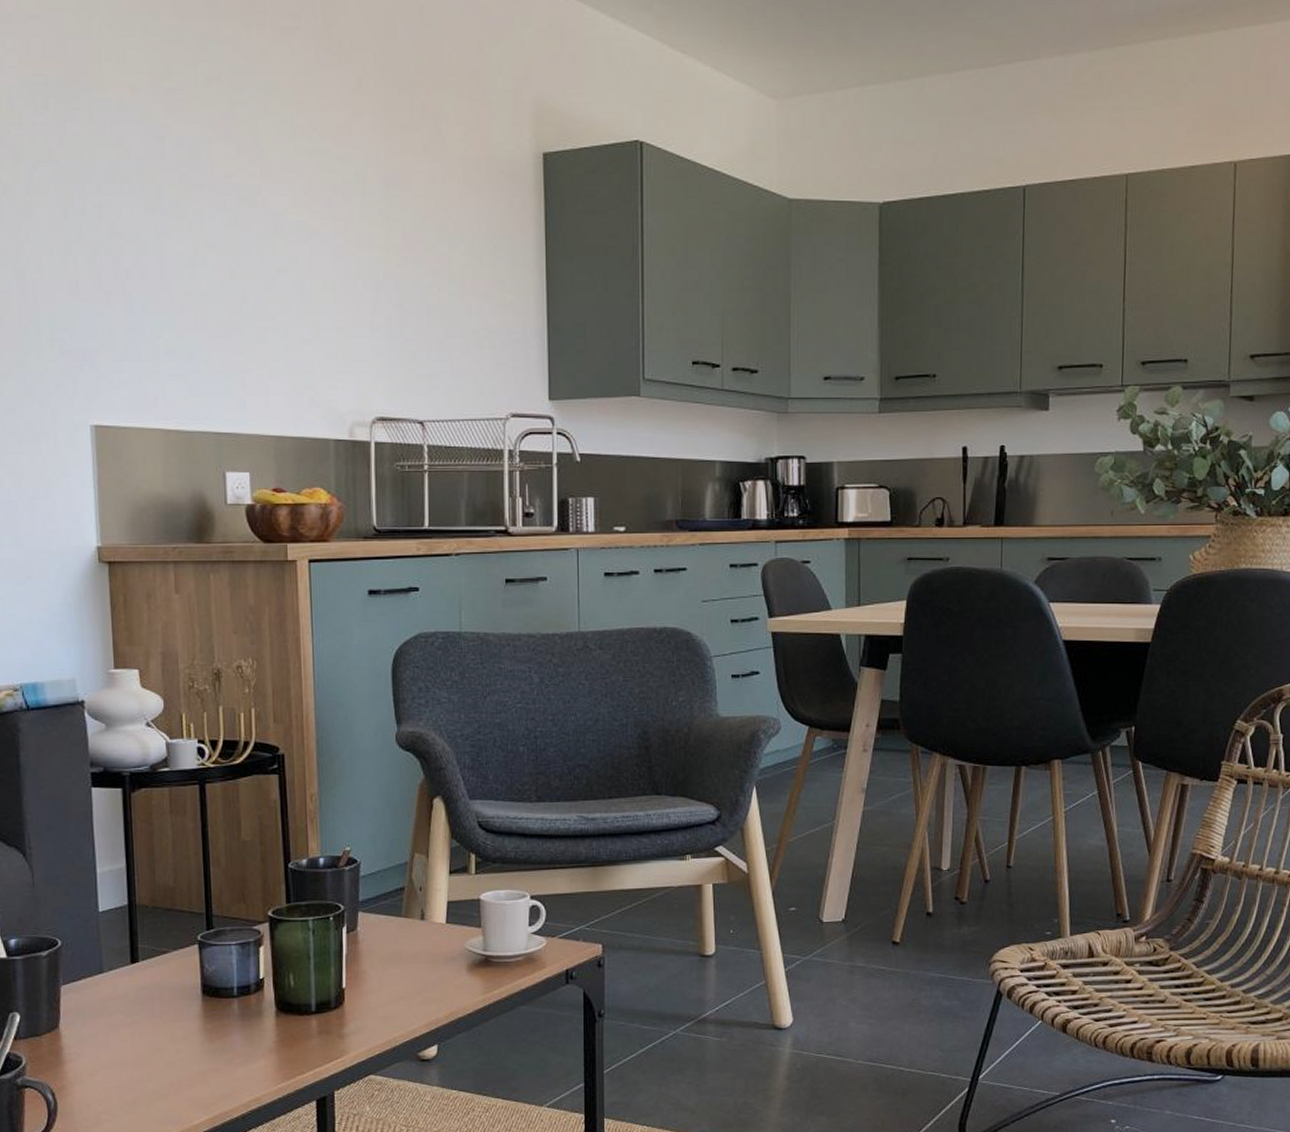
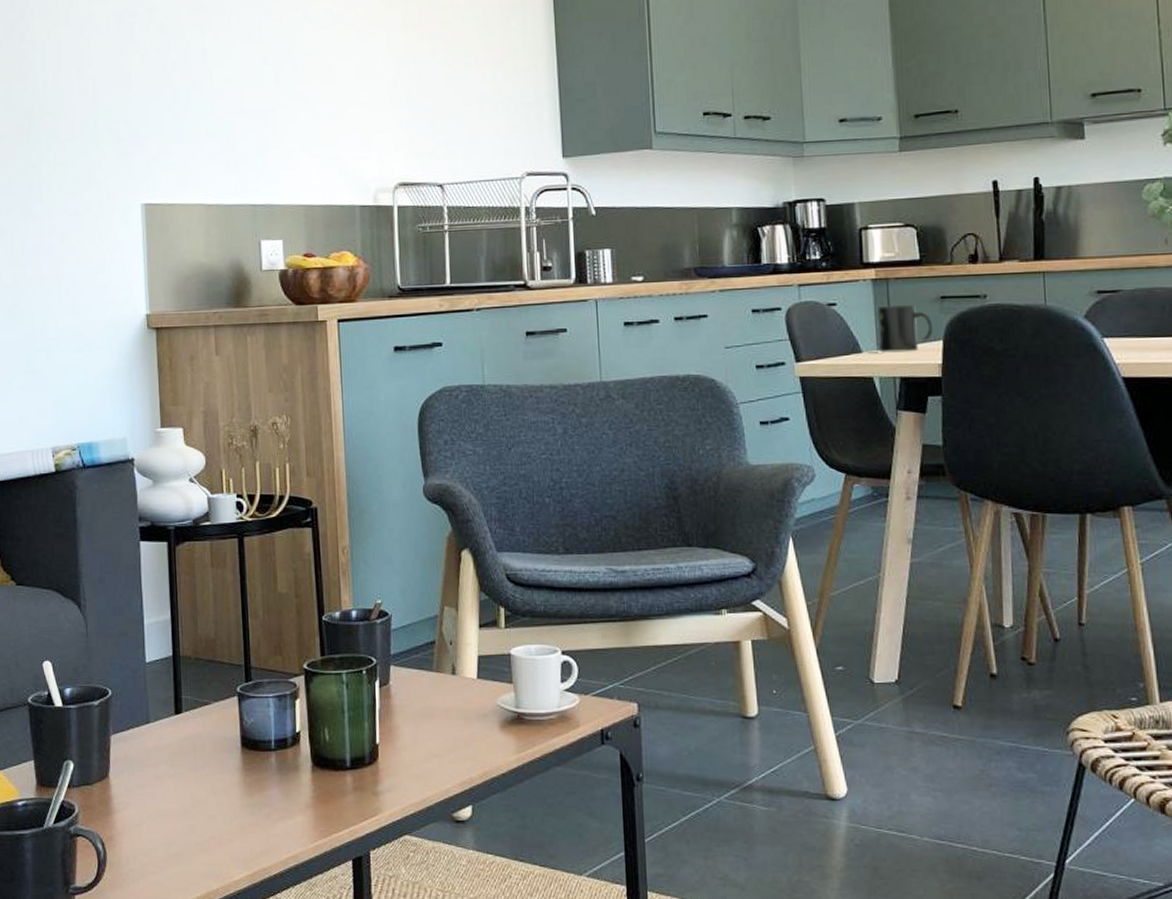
mug: none [846,564,899,611] -> present [876,304,933,353]

